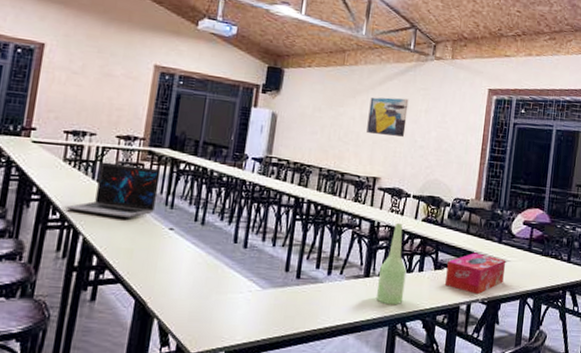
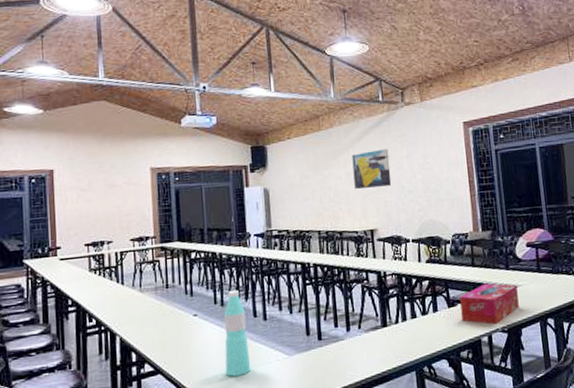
laptop: present [66,162,161,218] -> none [99,262,176,316]
water bottle: none [191,210,226,300] -> present [224,289,251,377]
bottle: present [375,222,407,305] -> none [395,268,425,350]

